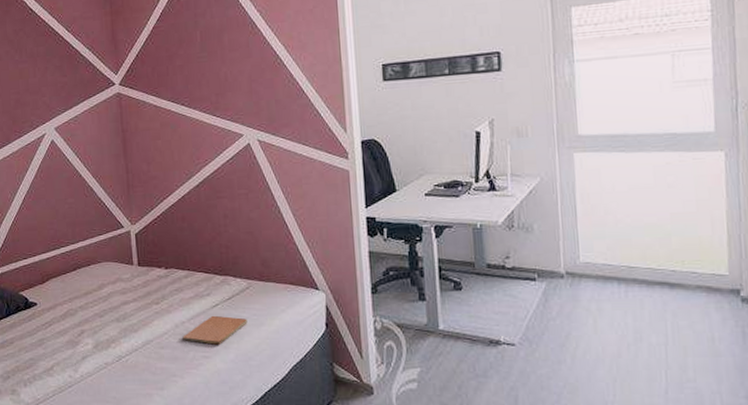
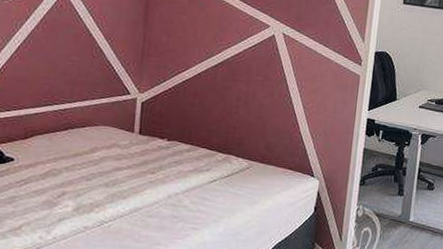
book: present [182,315,248,346] -> none [173,190,242,219]

